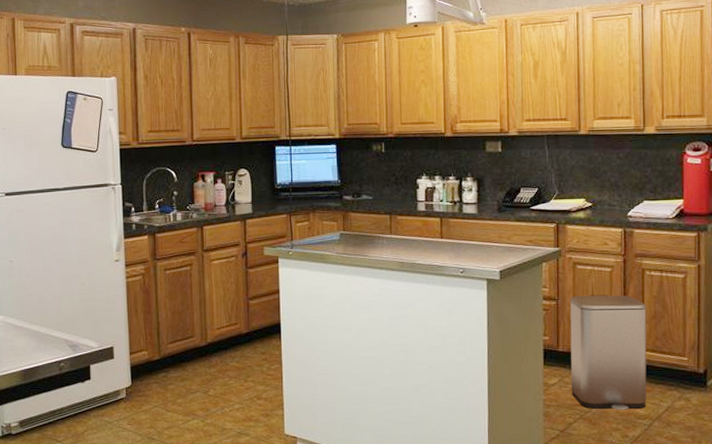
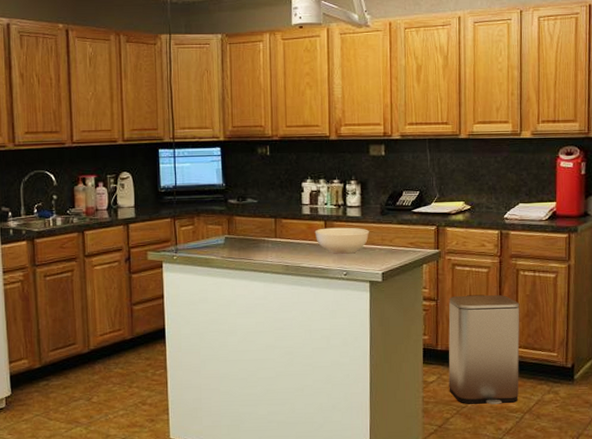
bowl: none [430,224,487,251] -> present [314,227,370,254]

